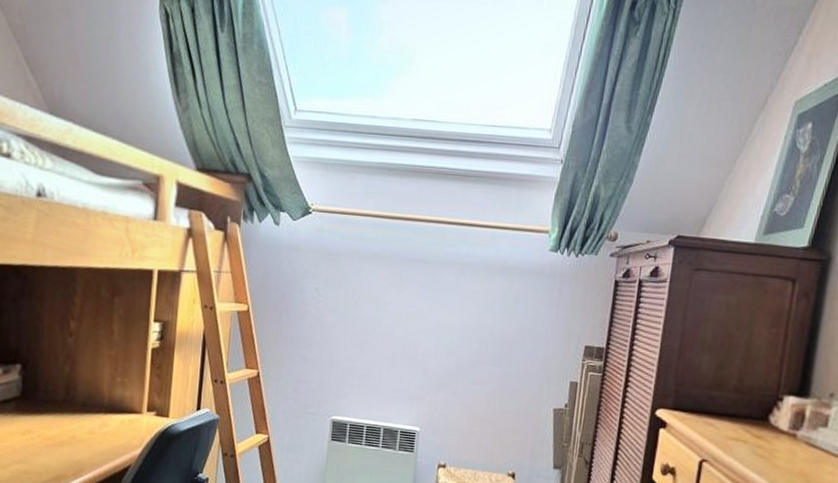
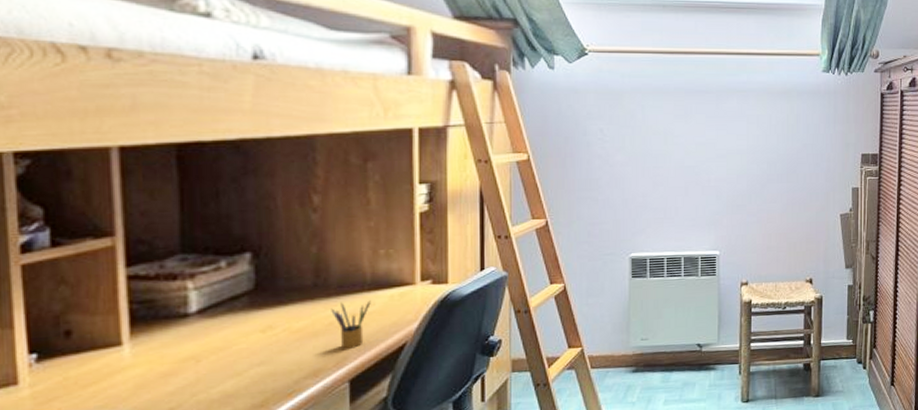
pencil box: none [75,419,106,462] -> present [331,300,371,349]

